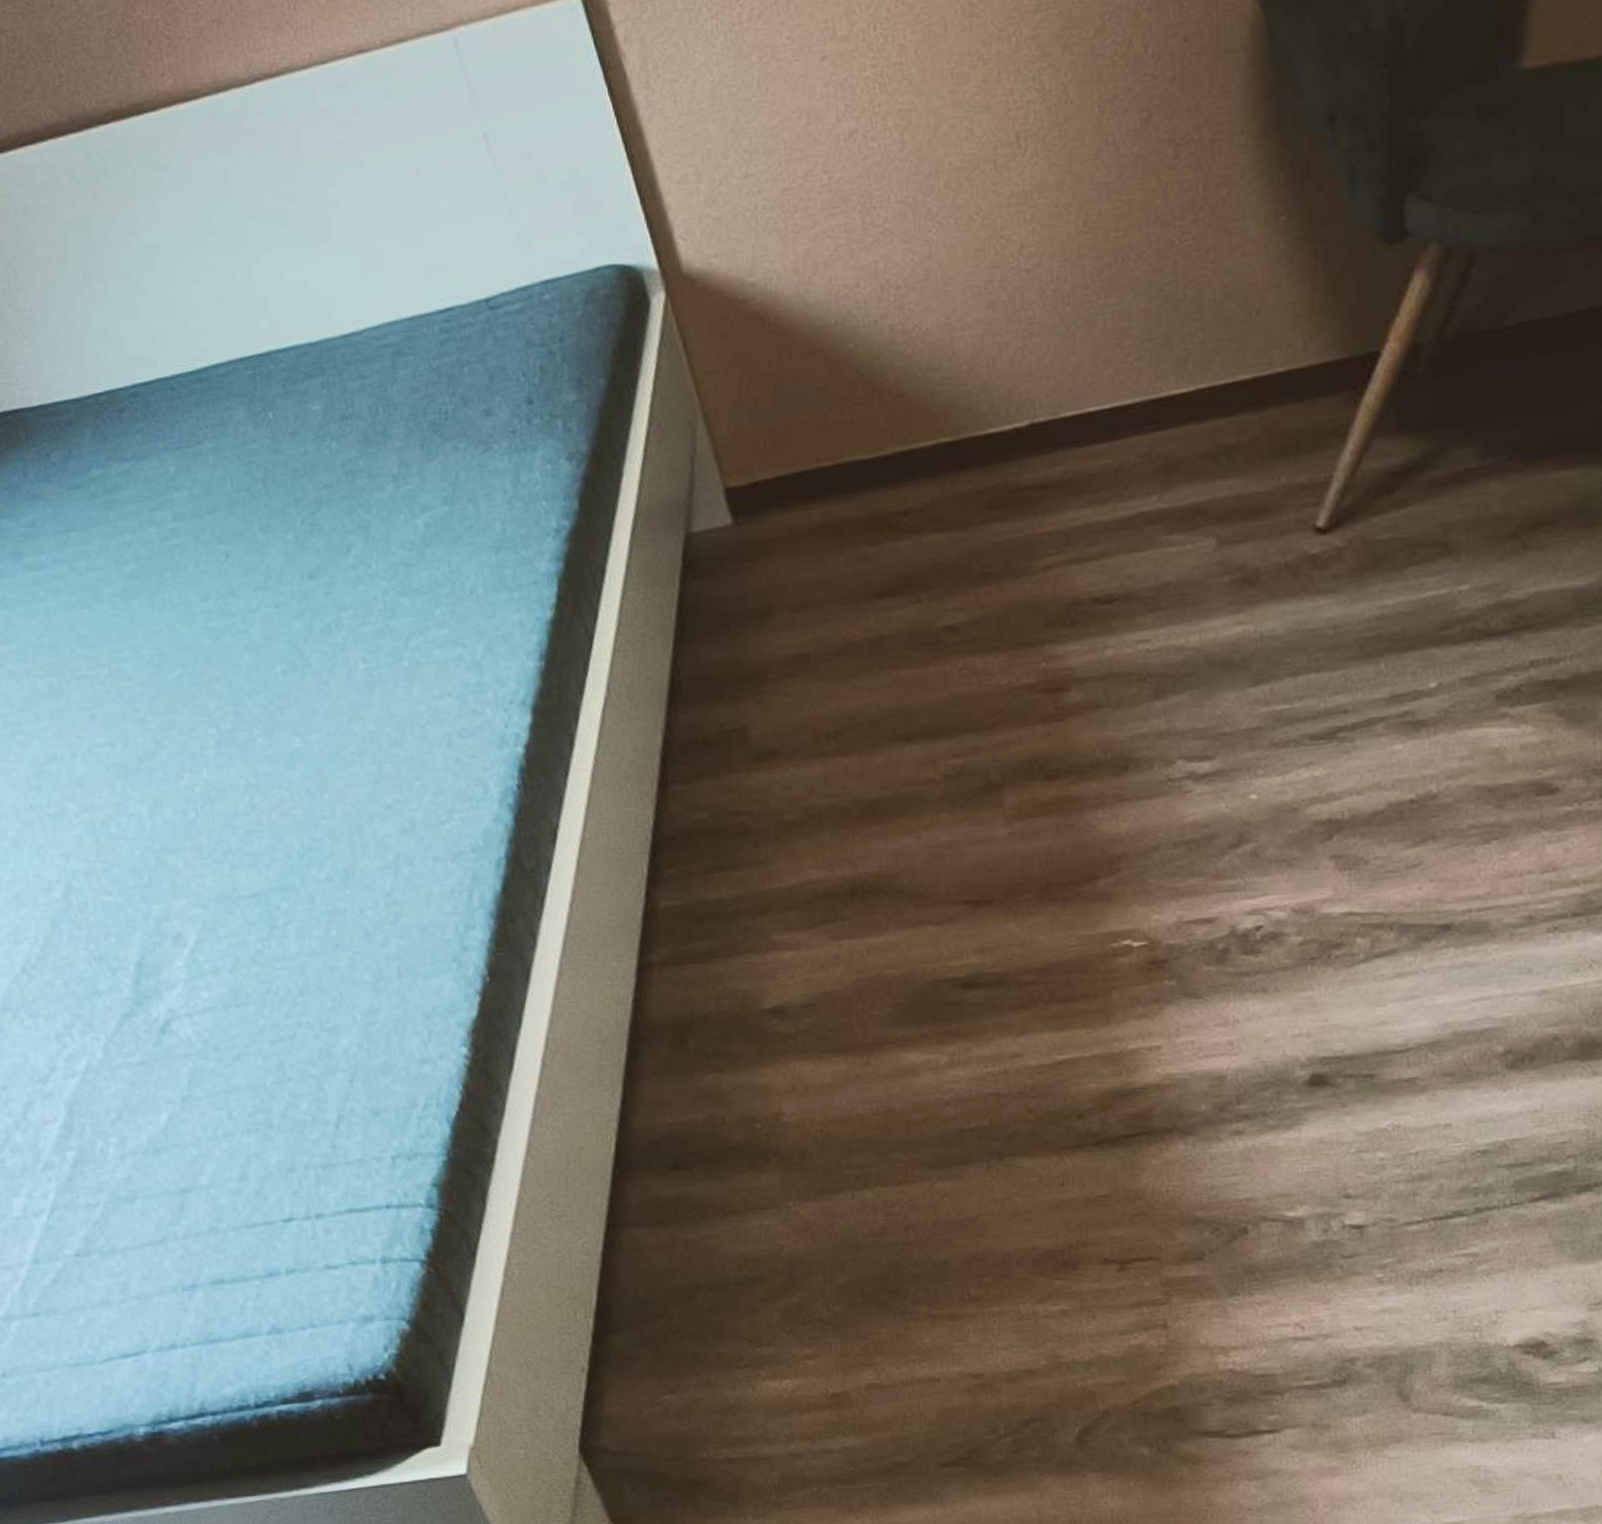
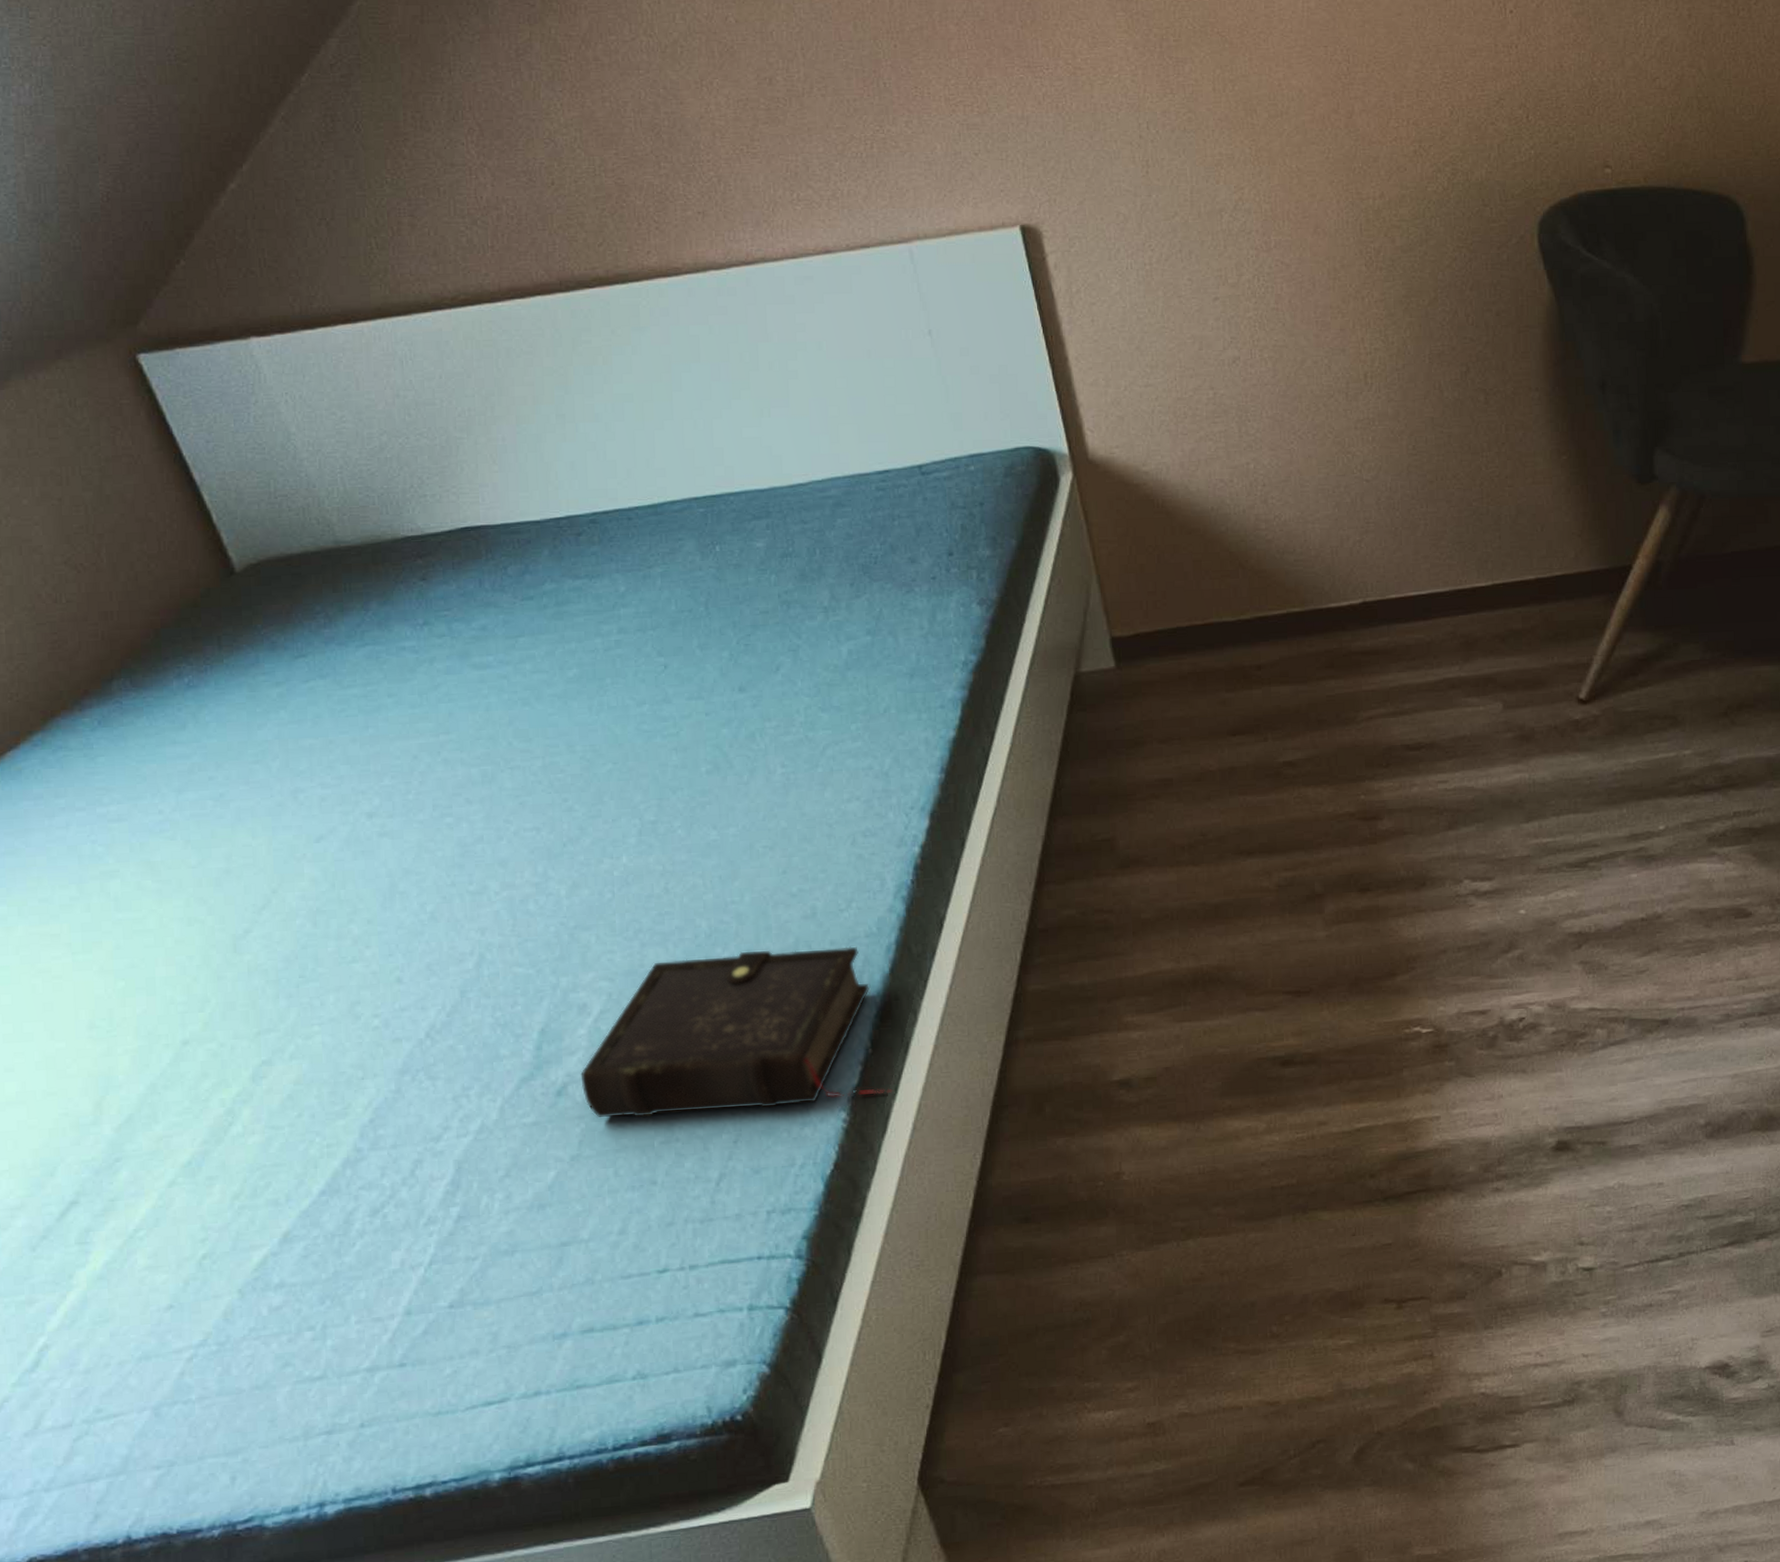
book: none [182,862,517,1056] -> present [580,946,894,1117]

